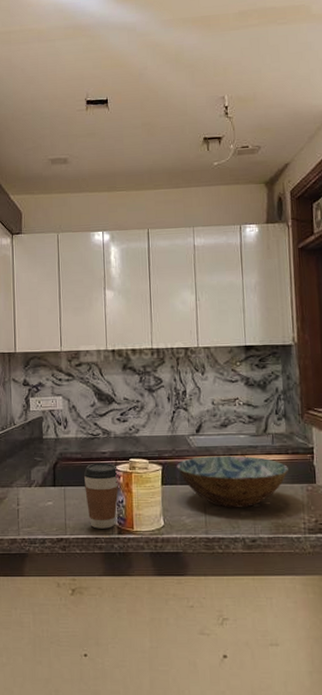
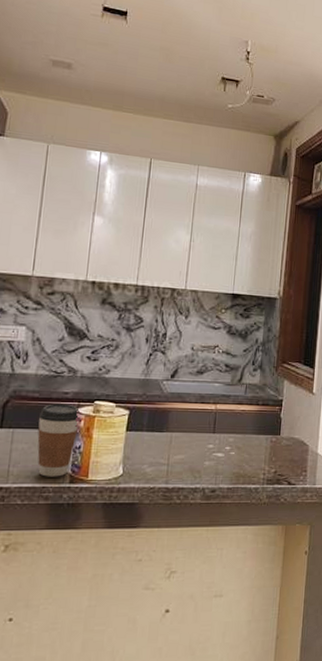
bowl: present [177,455,288,508] -> none [145,403,257,458]

